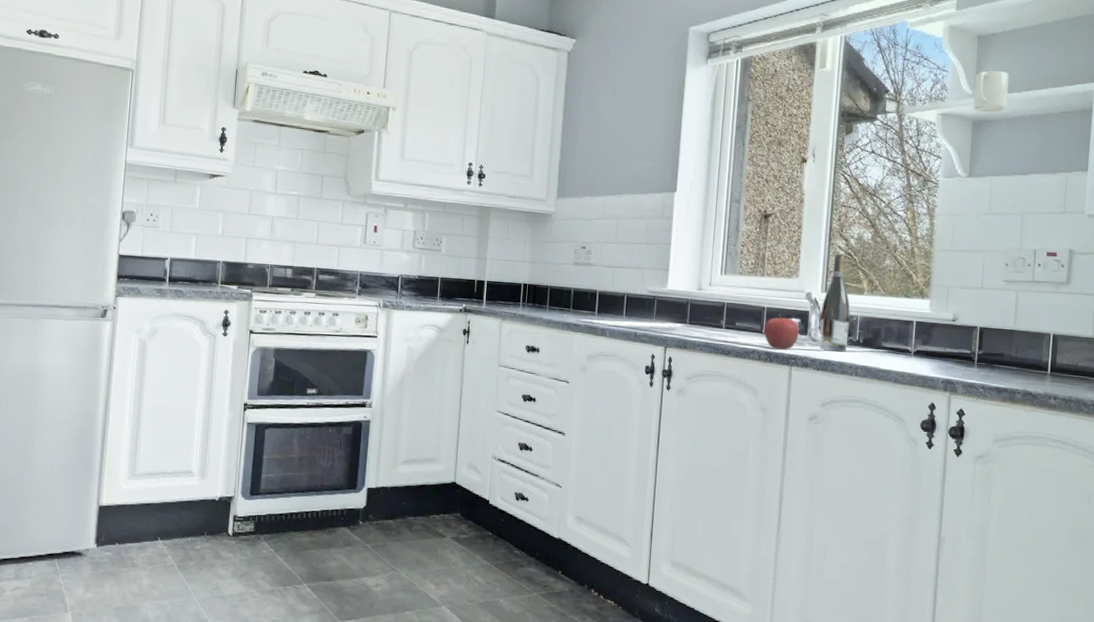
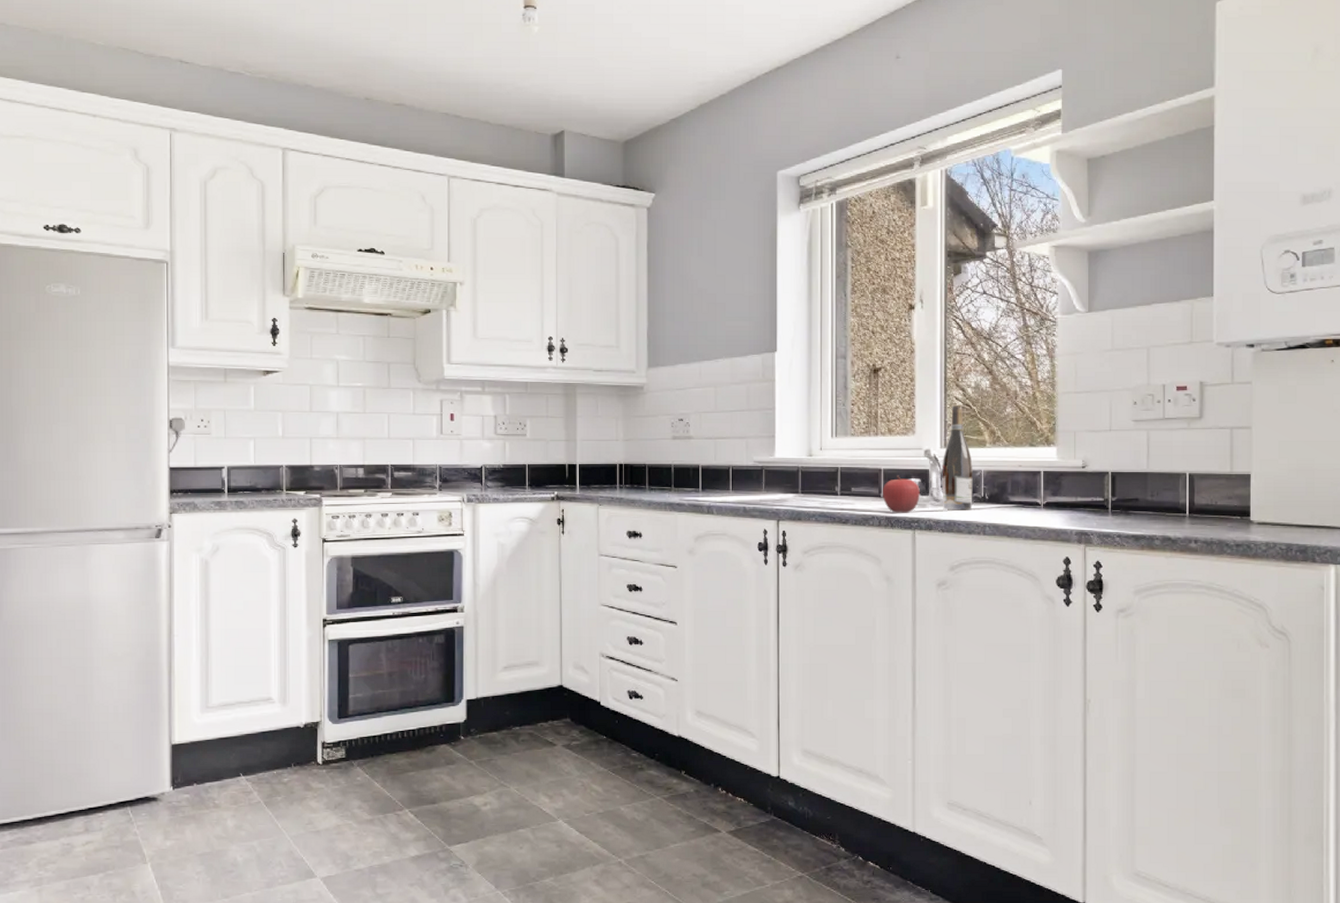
mug: present [973,71,1010,113] -> none [1087,196,1124,241]

